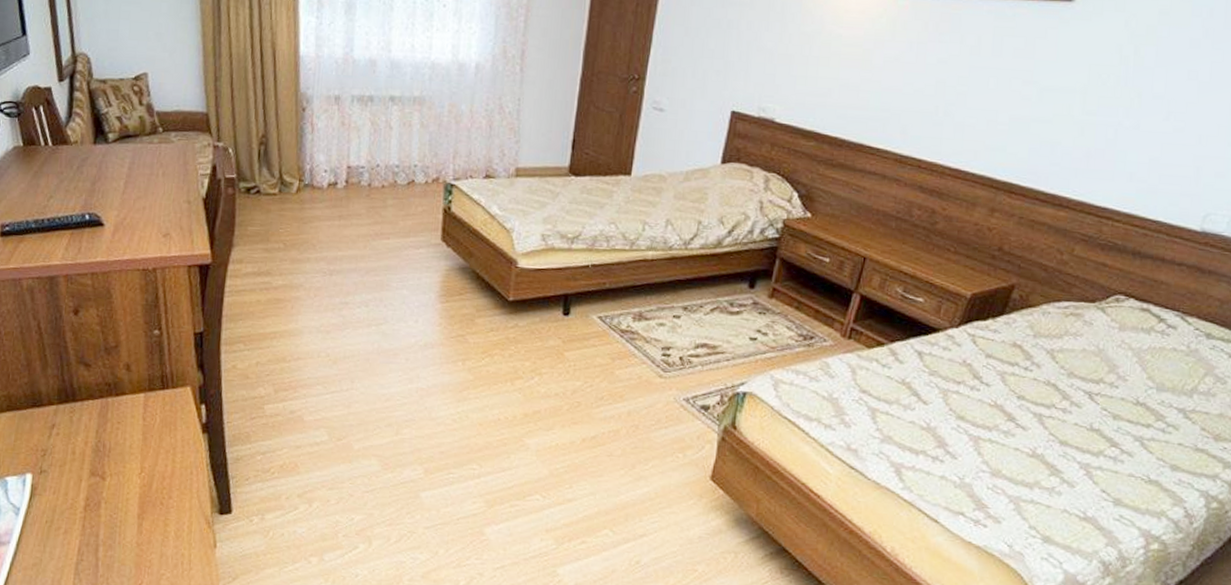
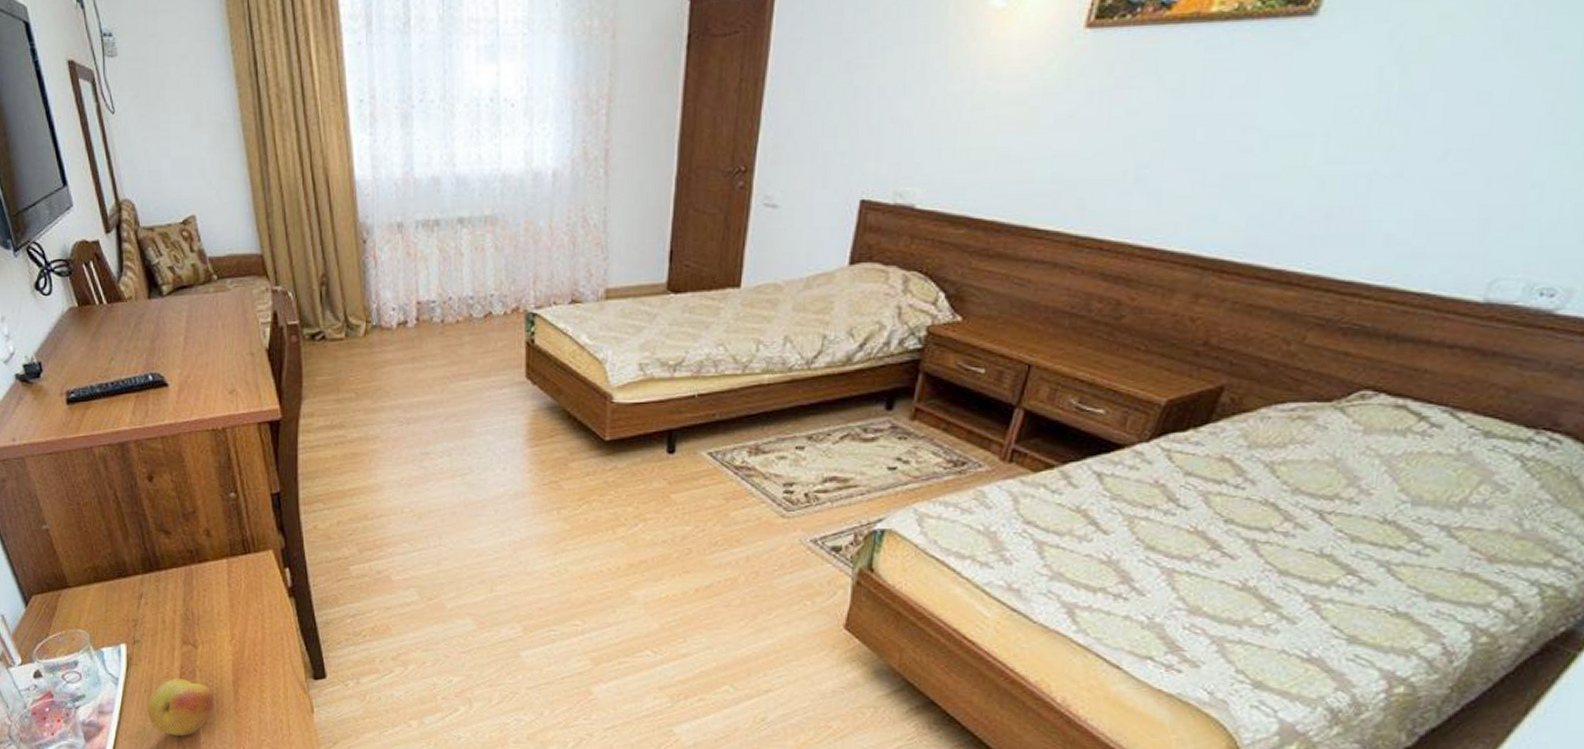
fruit: none [46,509,117,569] -> present [147,678,214,737]

